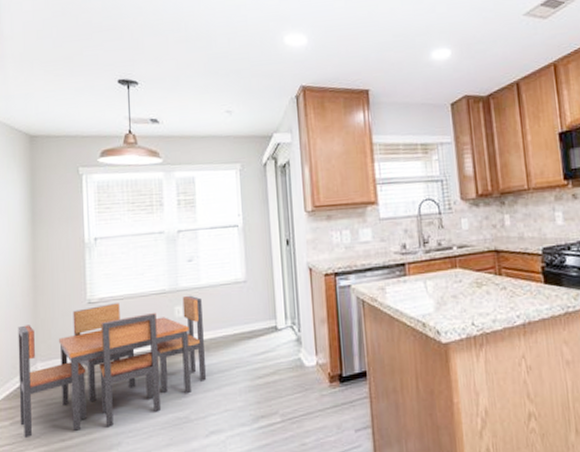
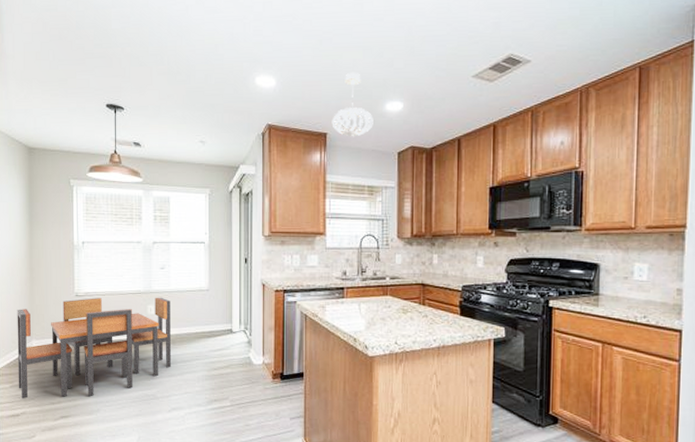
pendant light: none [373,21,420,92] -> present [332,72,373,137]

